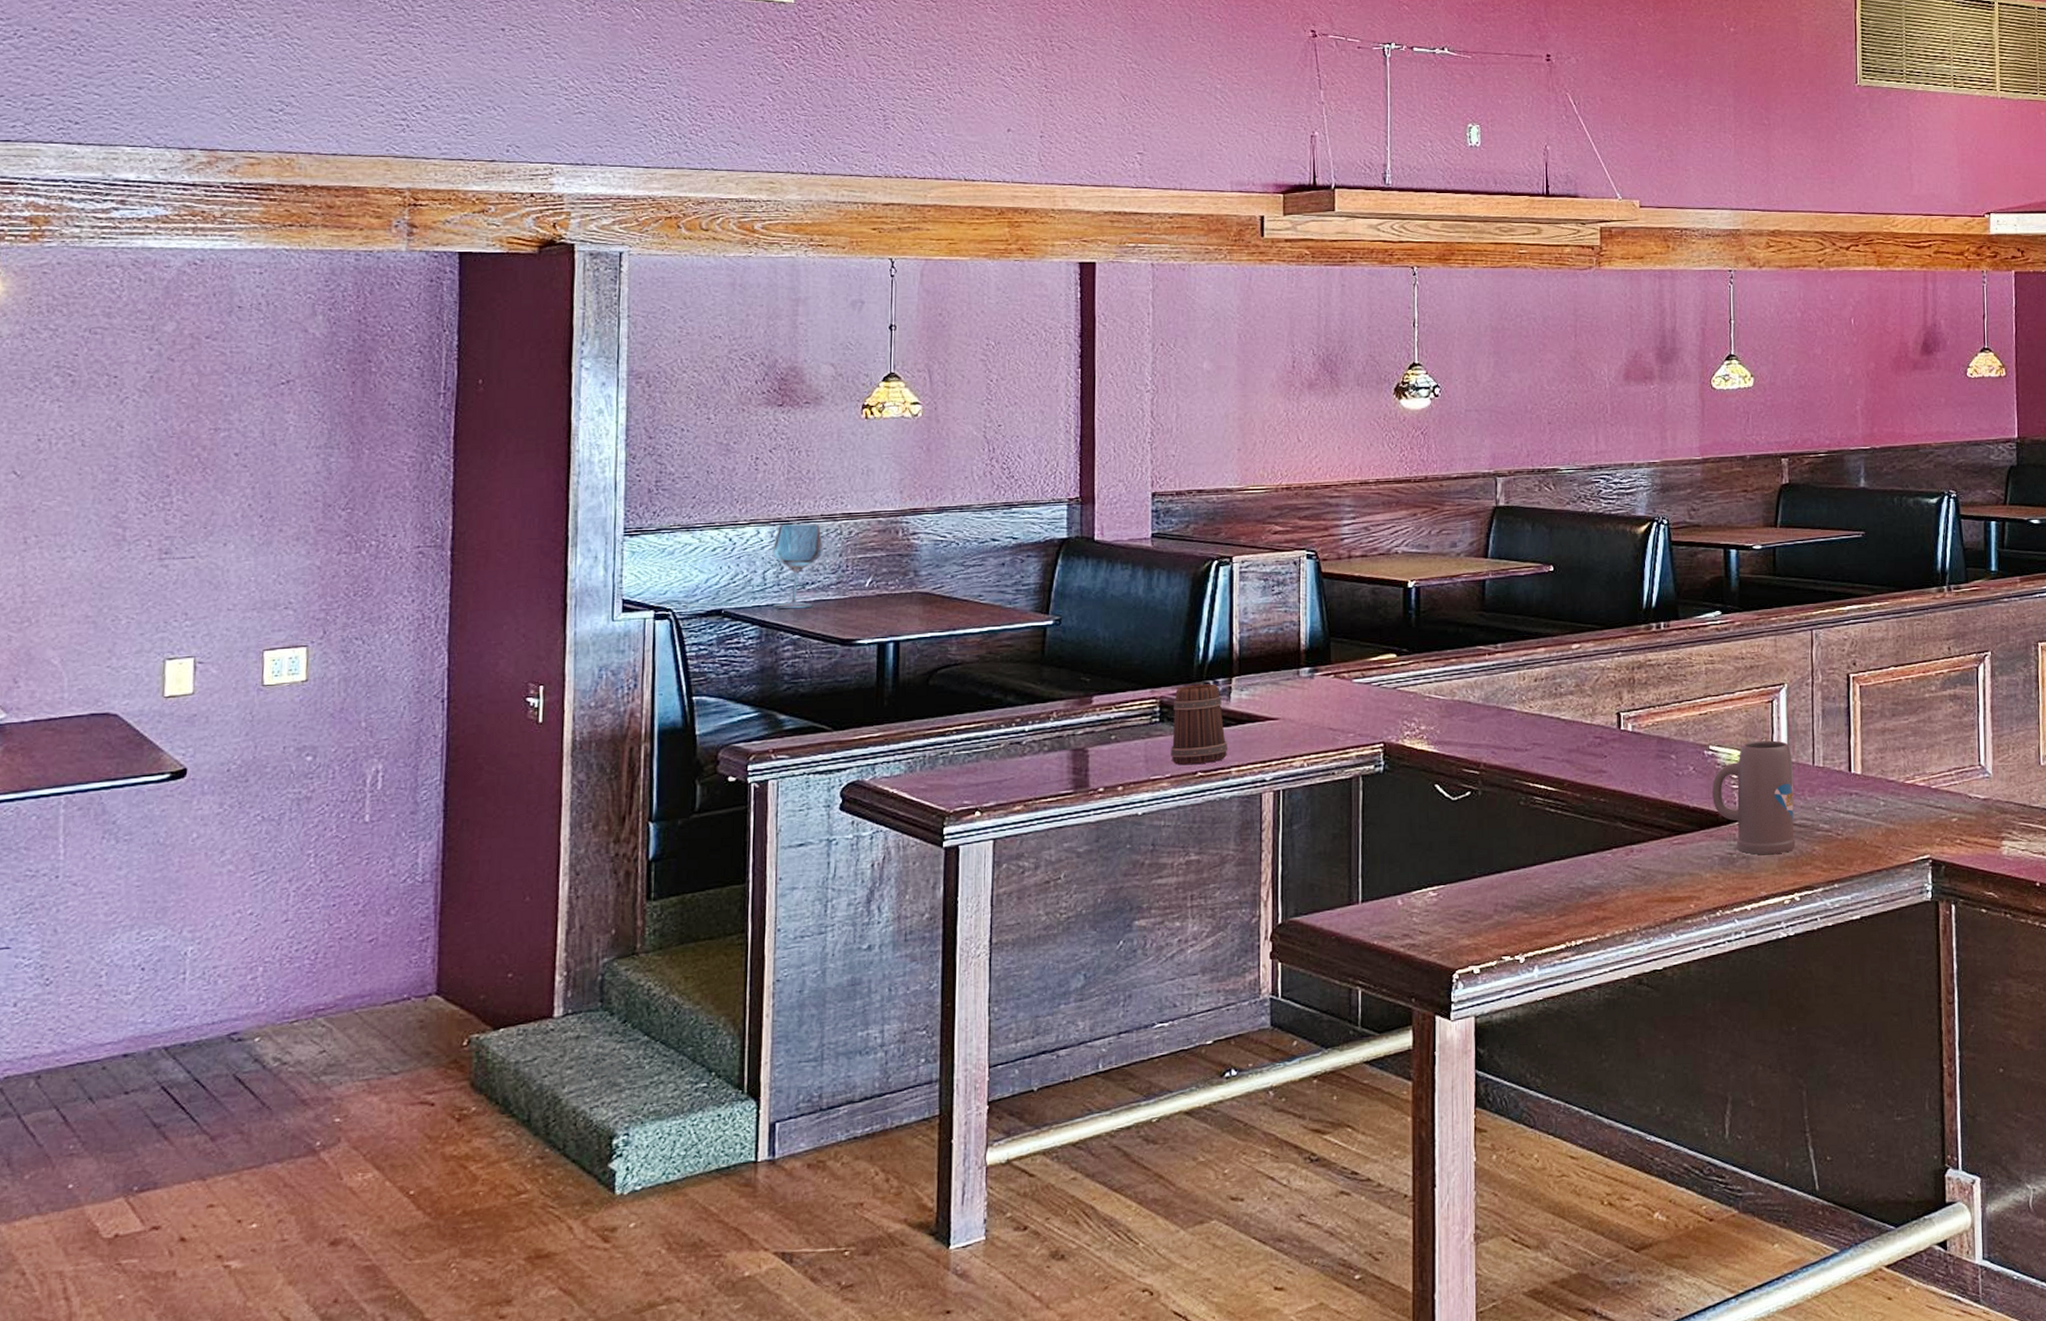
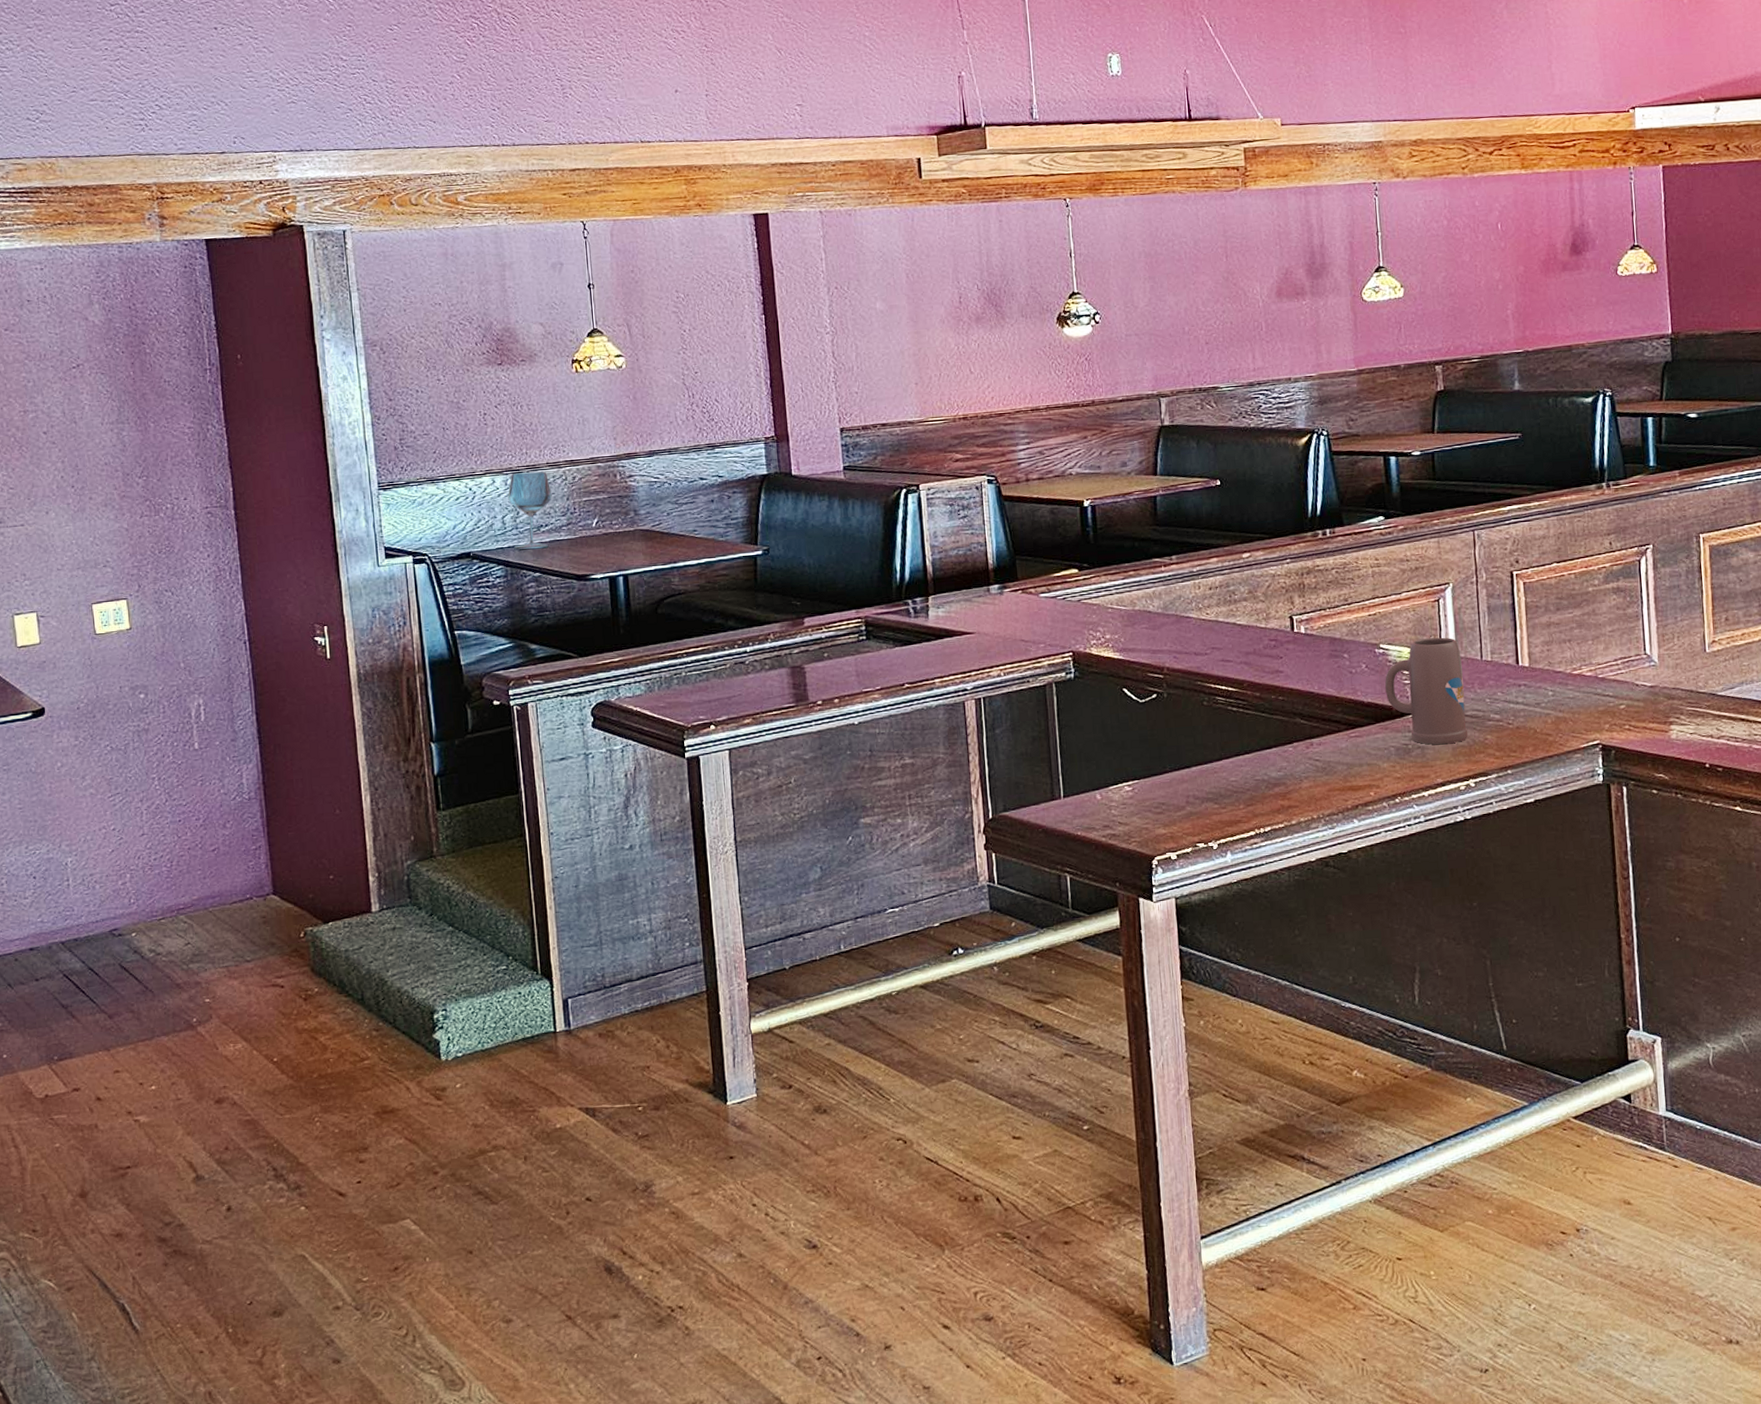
beer mug: present [1171,684,1229,765] -> none [877,603,931,678]

